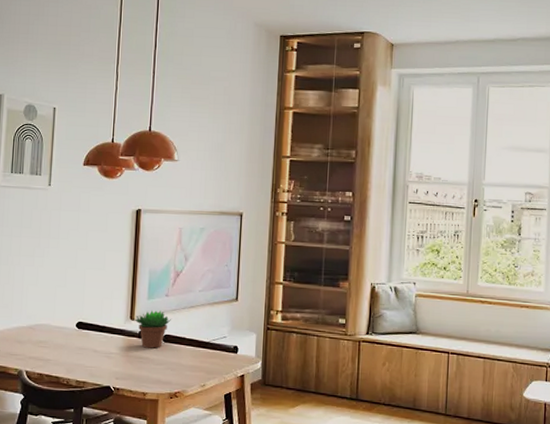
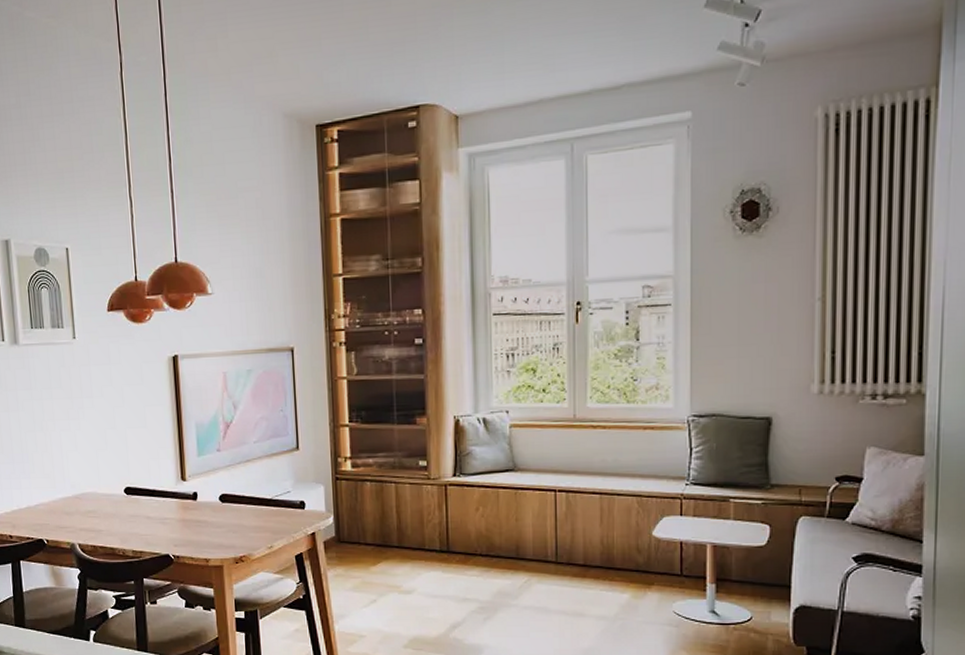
succulent plant: present [134,310,171,349] -> none [186,468,226,510]

